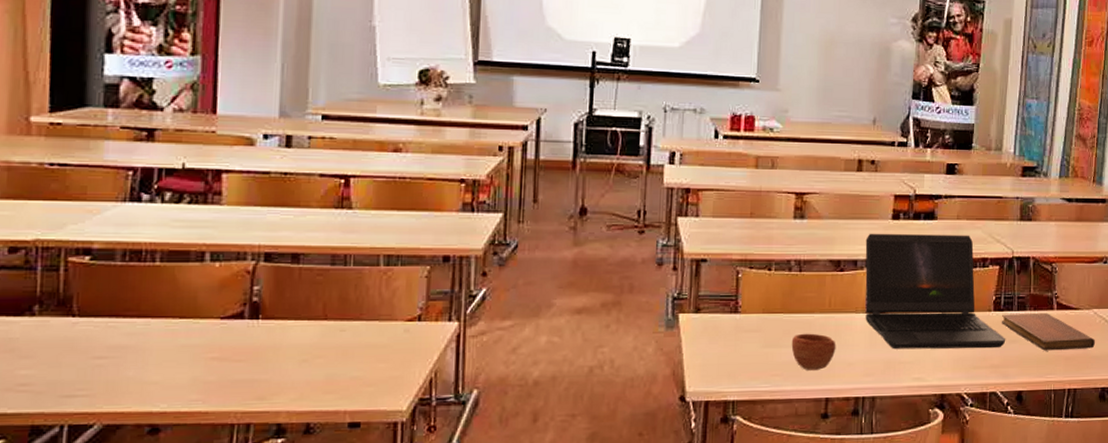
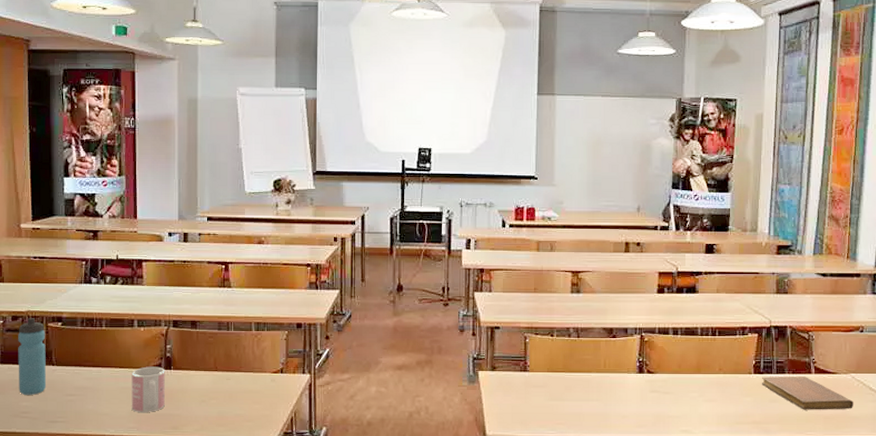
water bottle: none [15,250,63,359] -> present [18,318,47,395]
mug: none [195,315,249,379] -> present [131,366,165,412]
cup: present [791,333,836,370] -> none [573,389,612,421]
laptop computer: present [865,233,1006,350] -> none [634,305,766,407]

